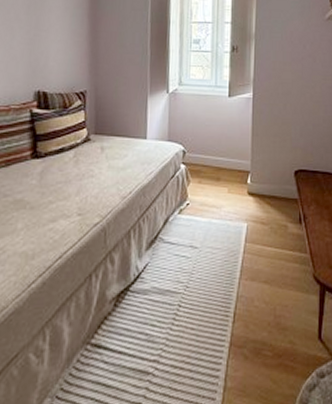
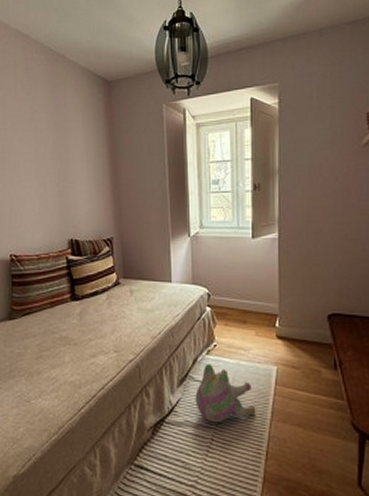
plush toy: none [164,224,226,287] -> present [195,364,256,423]

